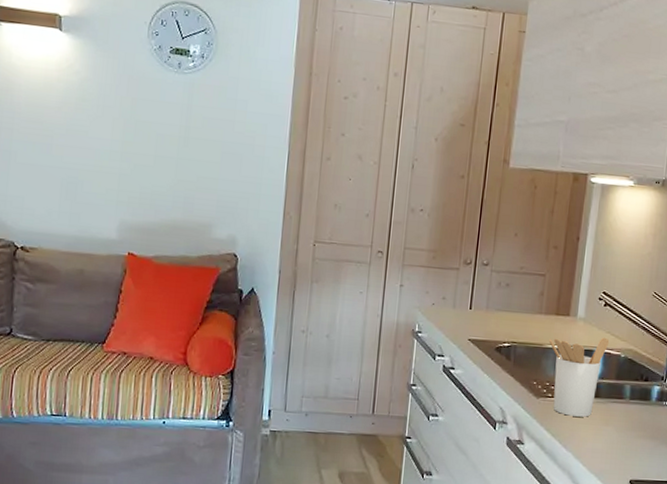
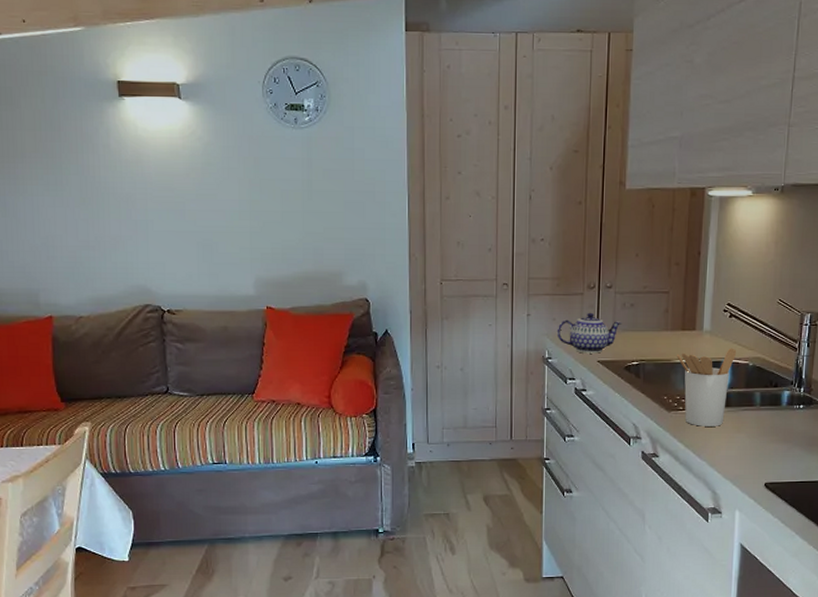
teapot: none [428,288,497,332] -> present [556,312,623,354]

